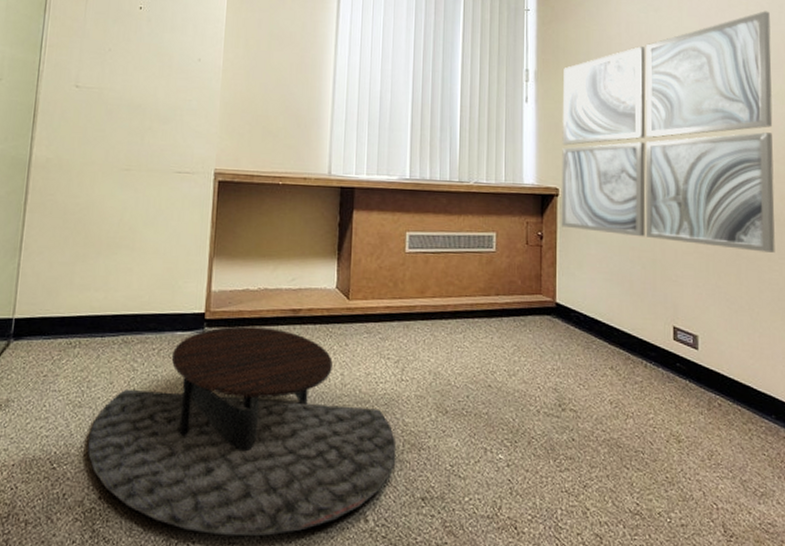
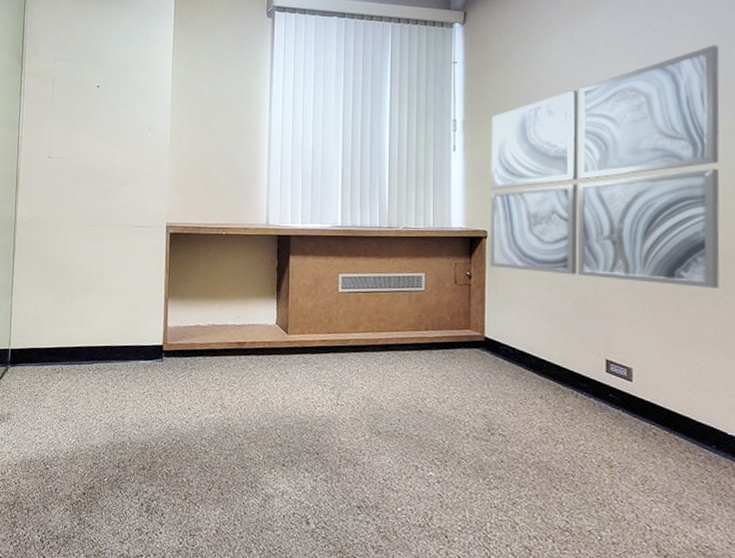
coffee table: present [88,326,396,536] -> none [73,356,334,531]

